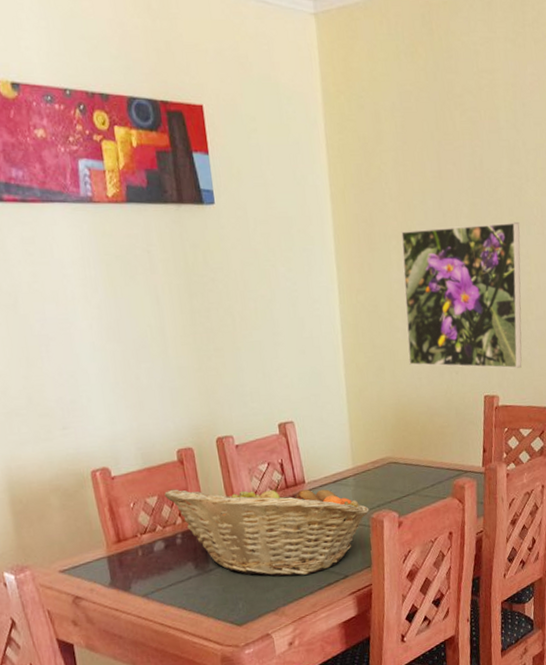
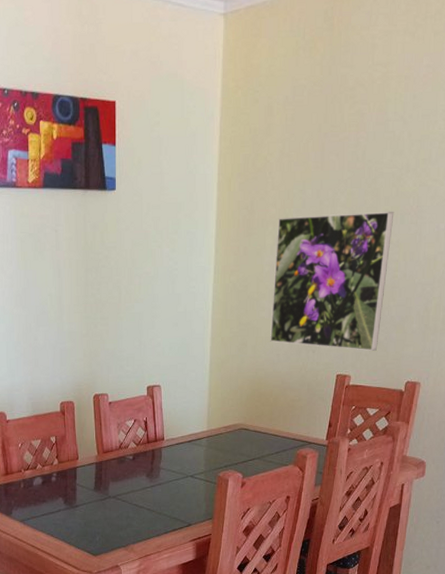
fruit basket: present [164,479,370,576] -> none [47,435,217,519]

